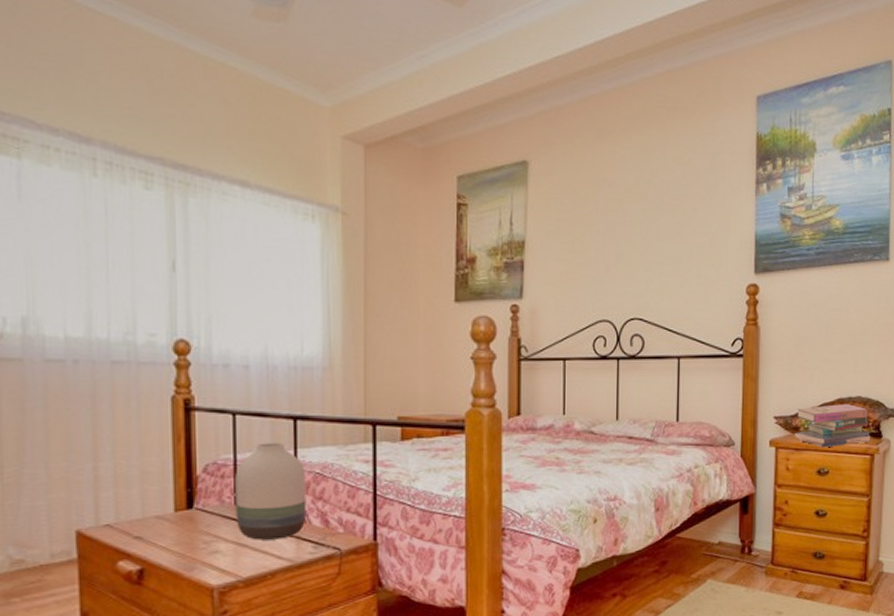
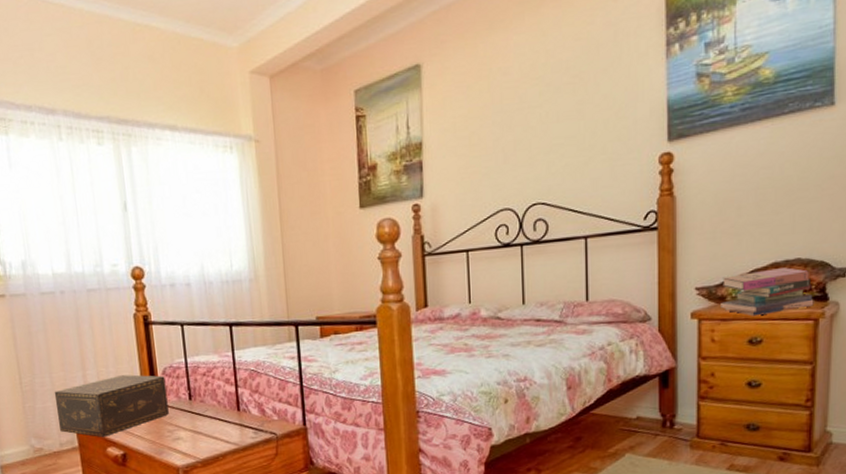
decorative box: none [49,470,207,547] -> present [54,374,169,437]
vase: present [235,443,307,540] -> none [187,346,247,428]

